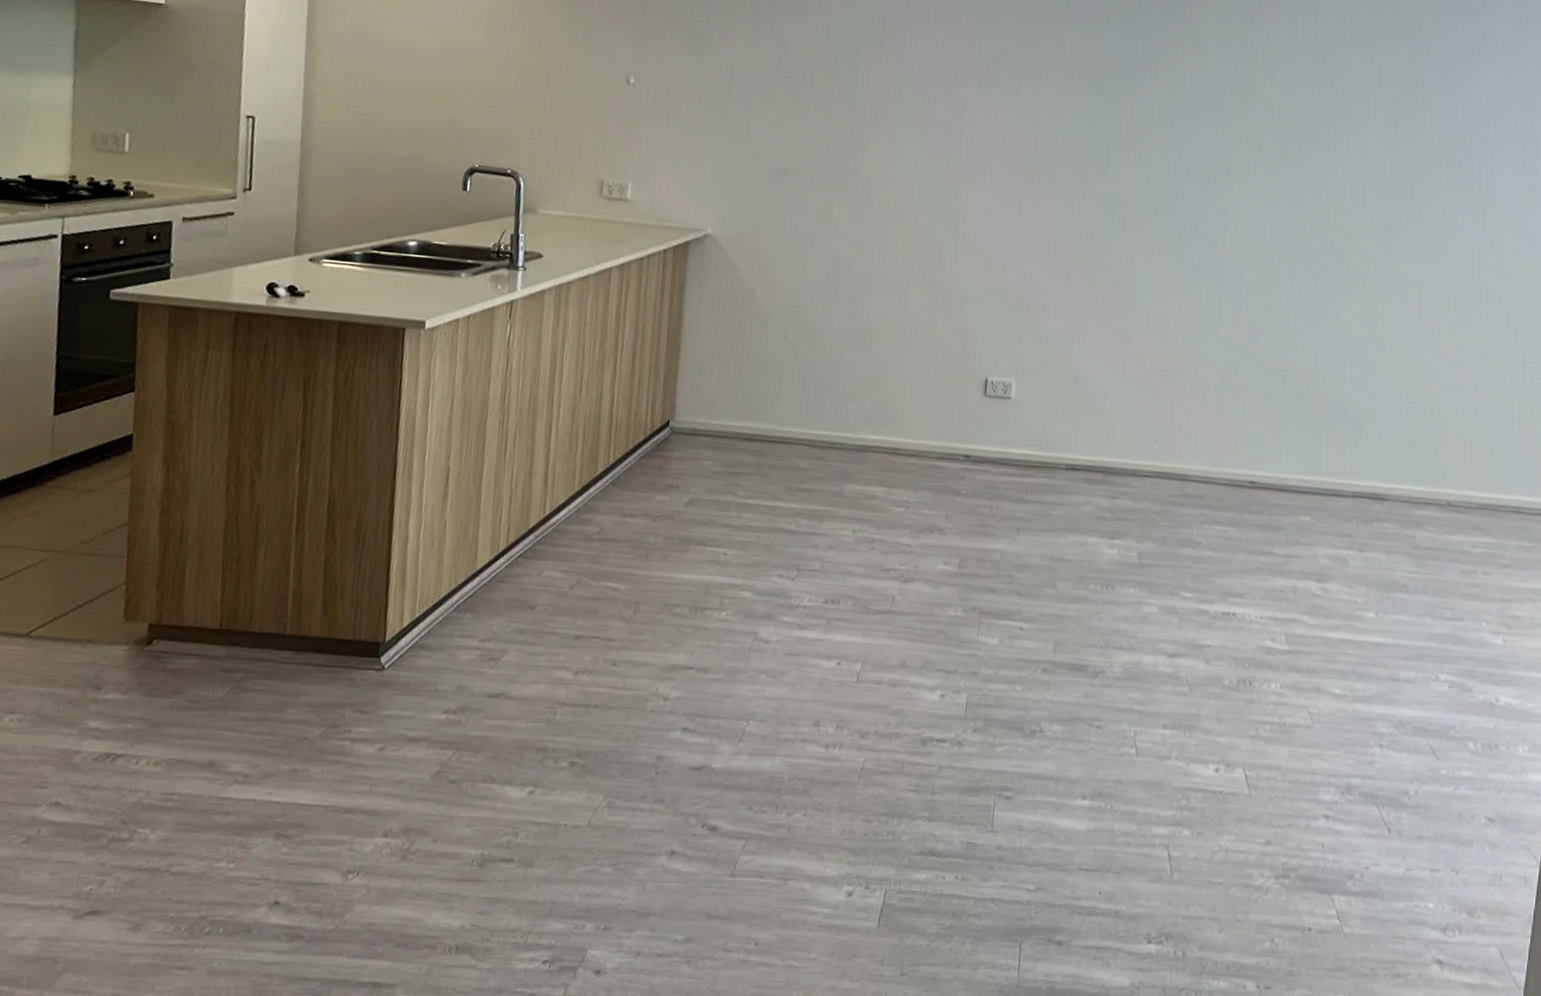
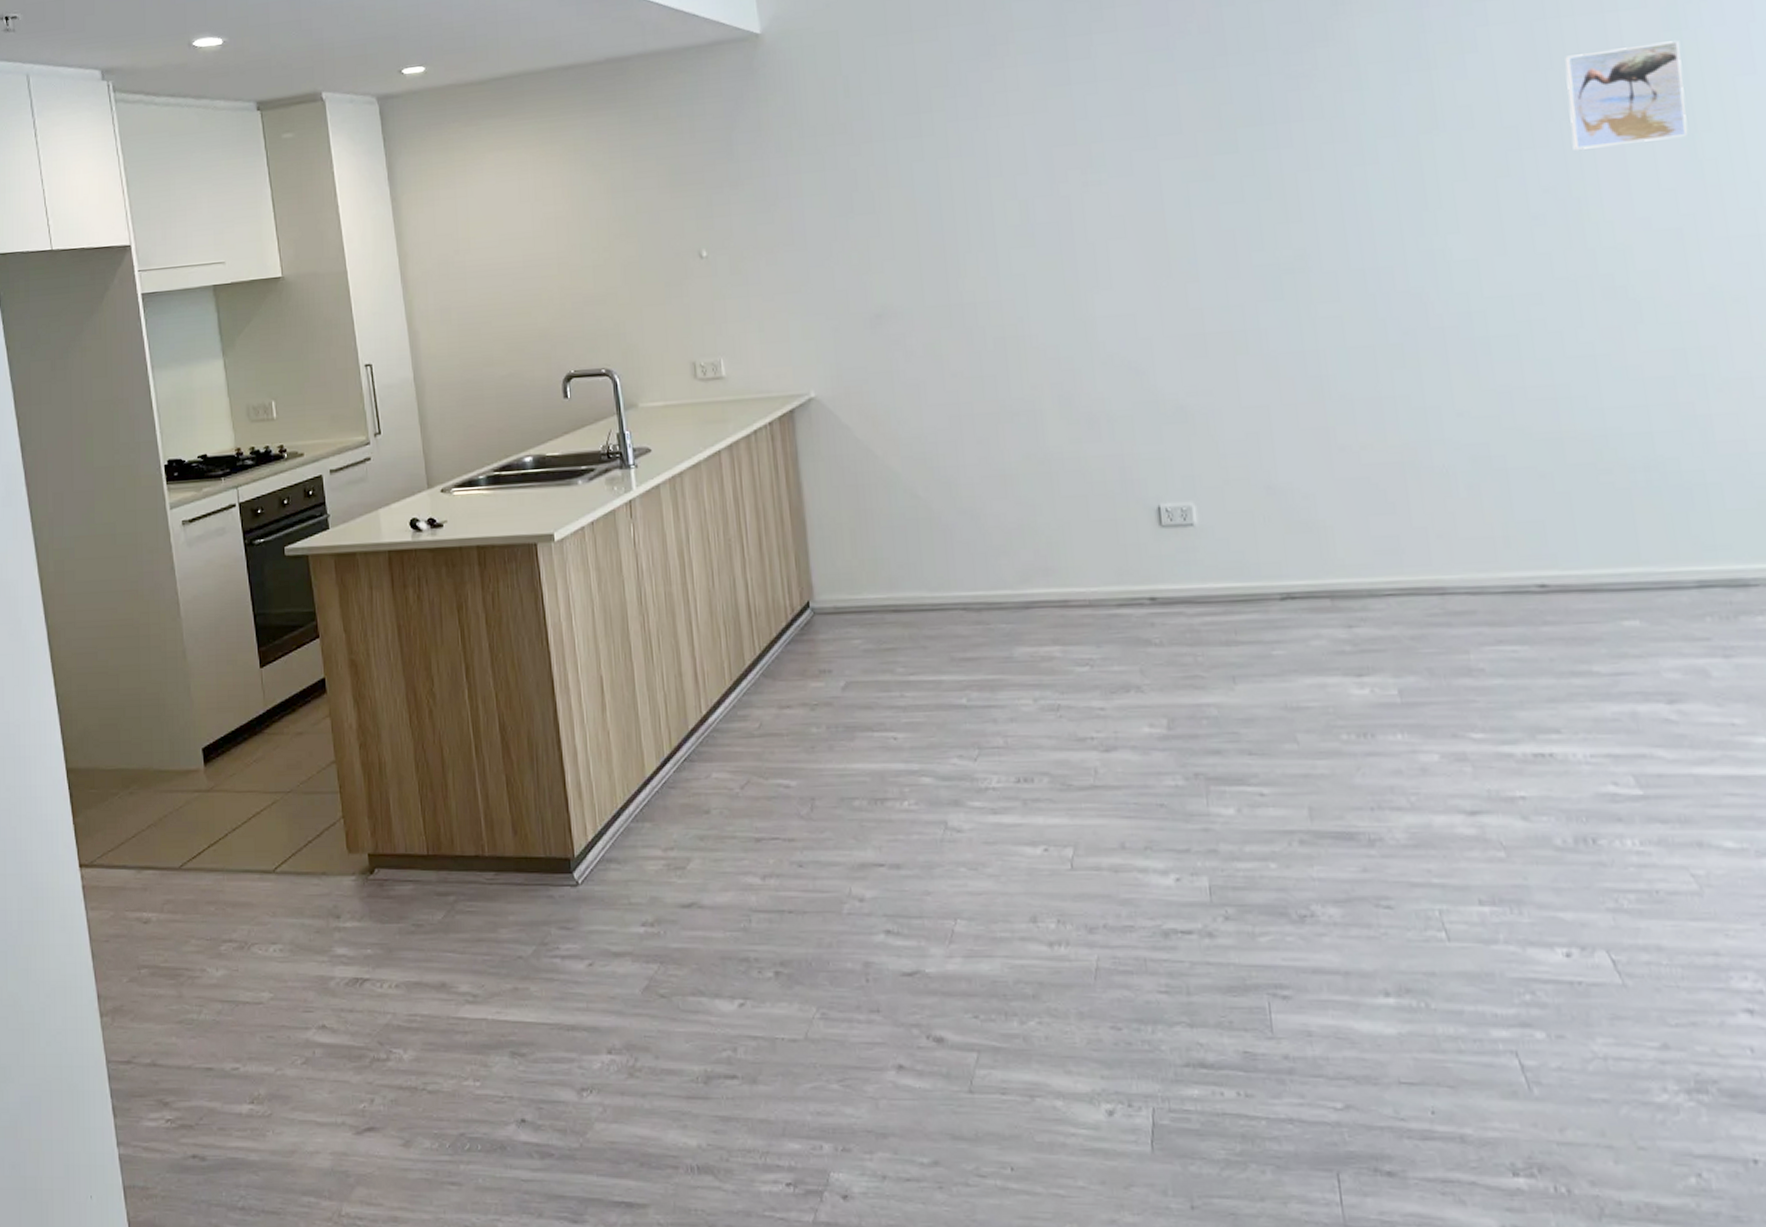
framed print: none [1334,78,1416,158] -> present [1565,40,1688,150]

